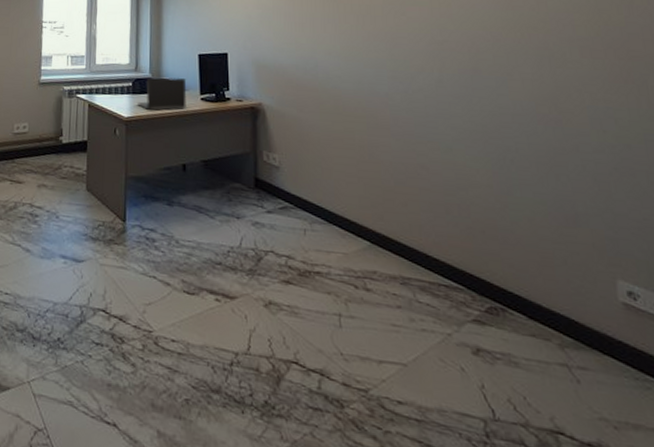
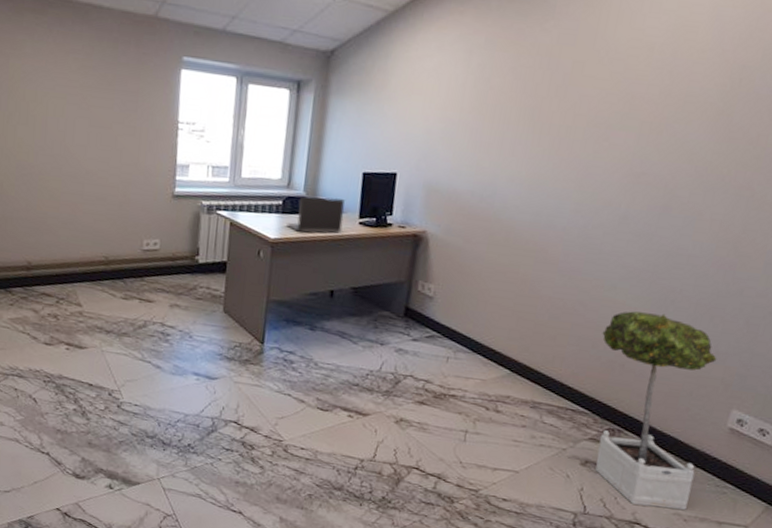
potted tree: none [452,173,613,413] -> present [595,311,717,510]

